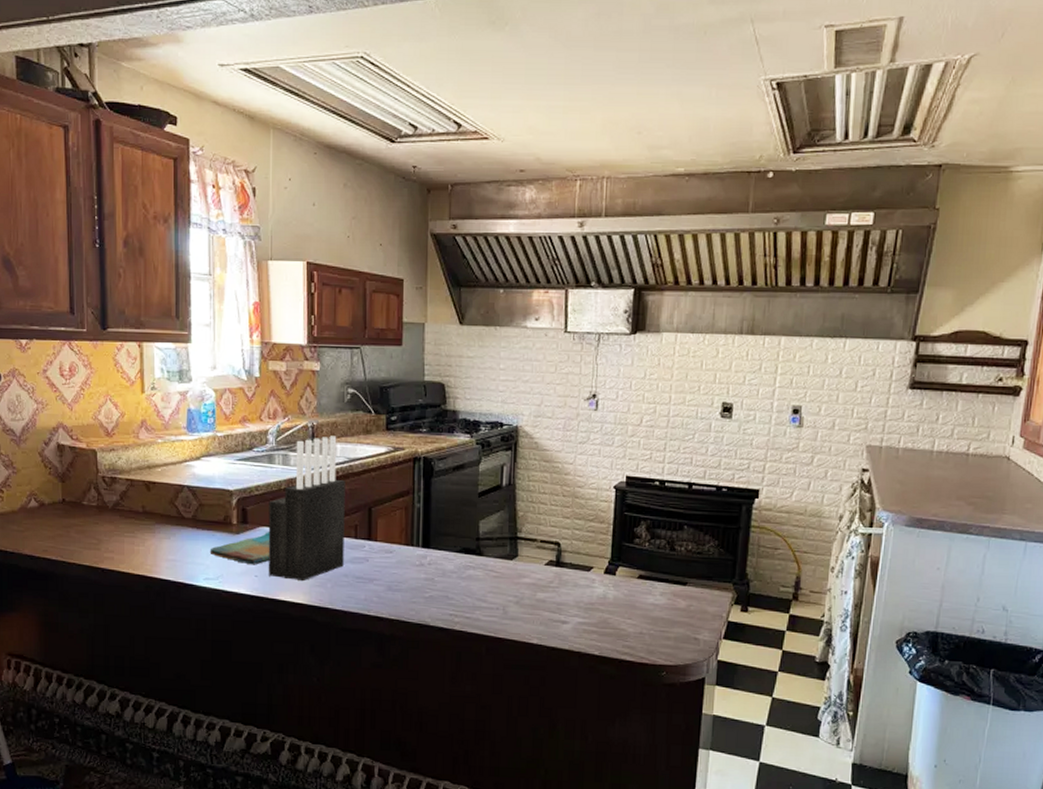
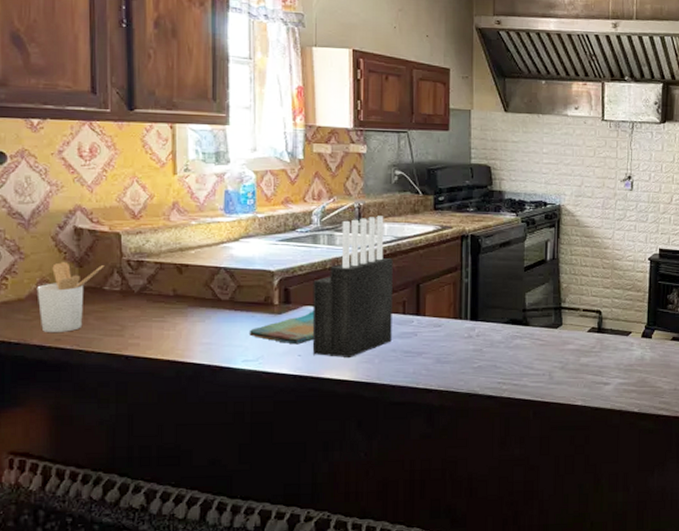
utensil holder: none [27,477,83,545] -> present [37,262,105,333]

